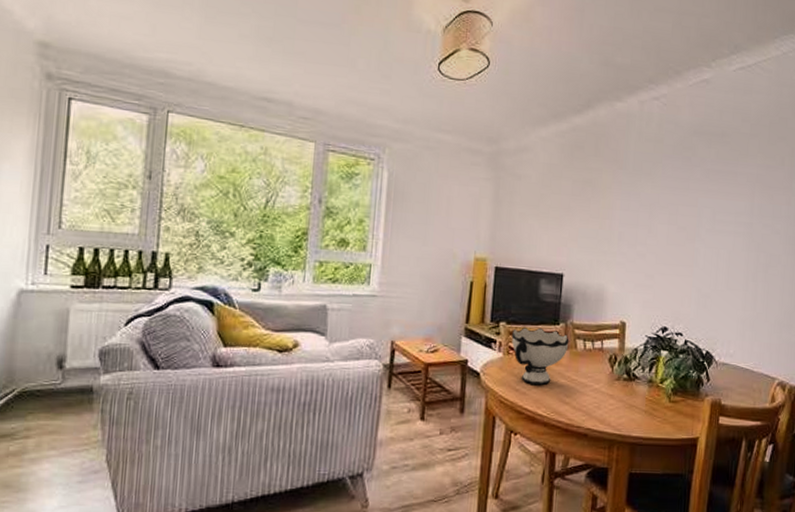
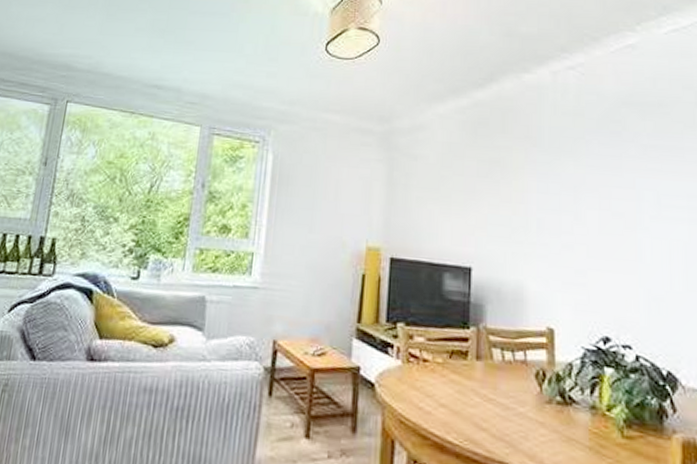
bowl: present [511,327,569,386] -> none [411,330,483,405]

